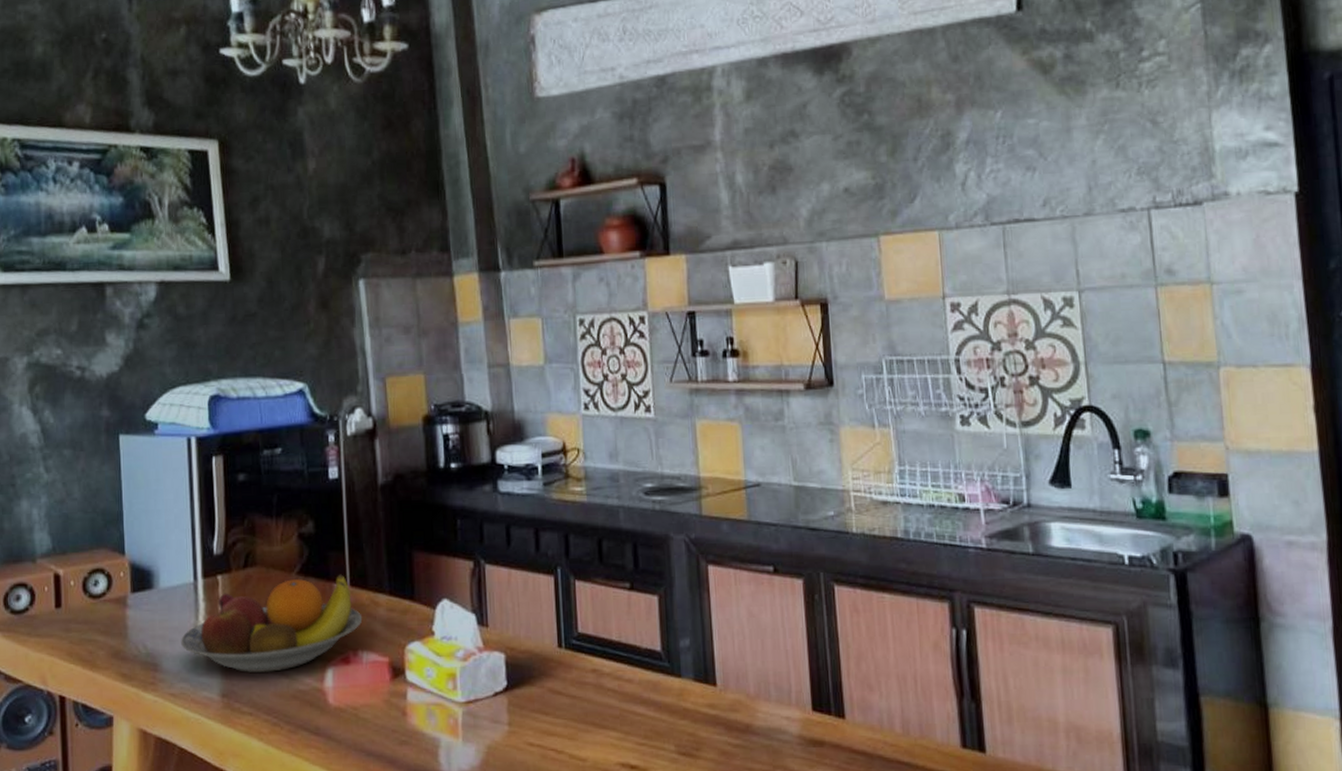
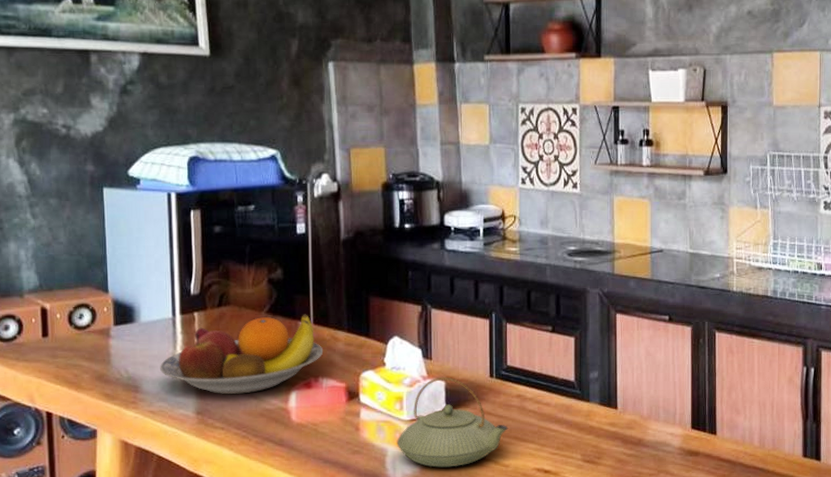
teapot: none [450,647,584,762] -> present [396,376,508,468]

